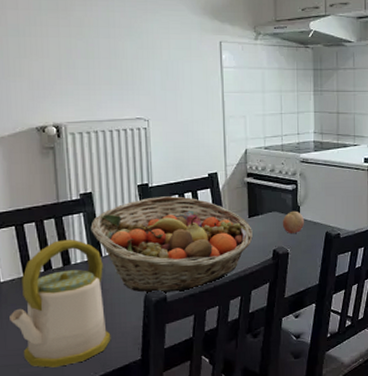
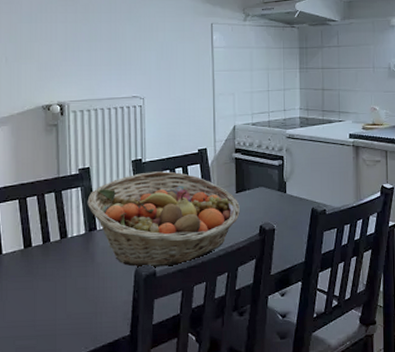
kettle: present [10,239,111,368] -> none [9,212,102,341]
fruit: present [282,210,305,233] -> none [268,186,291,209]

